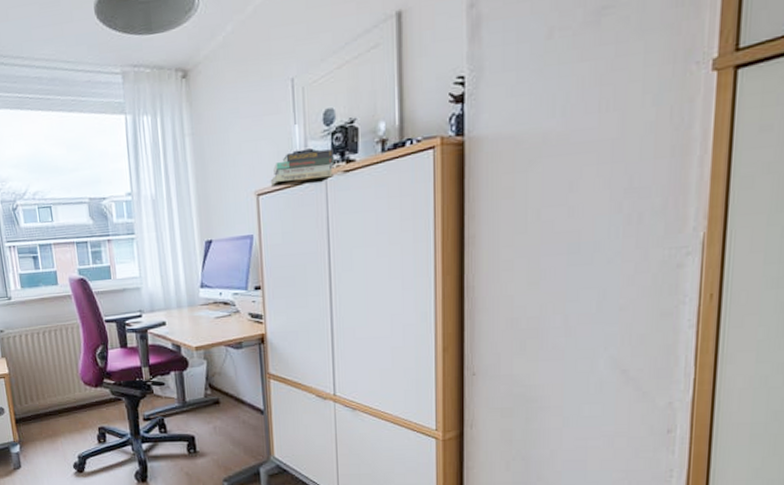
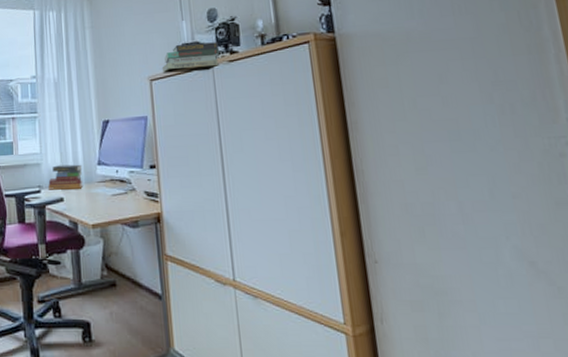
books: none [149,287,185,315] -> present [48,164,83,190]

